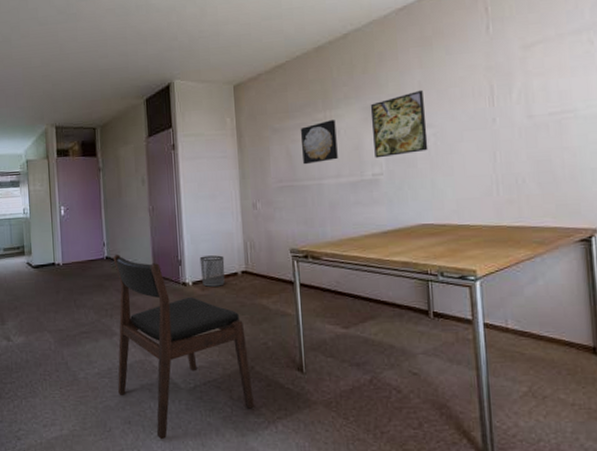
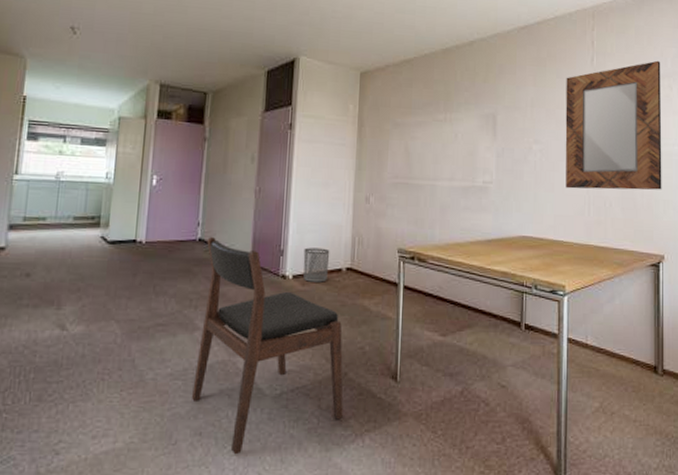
wall art: present [300,120,338,165] -> none [420,122,454,164]
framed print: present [370,89,428,158] -> none [487,106,535,167]
home mirror: none [457,13,588,170] -> present [565,60,662,190]

